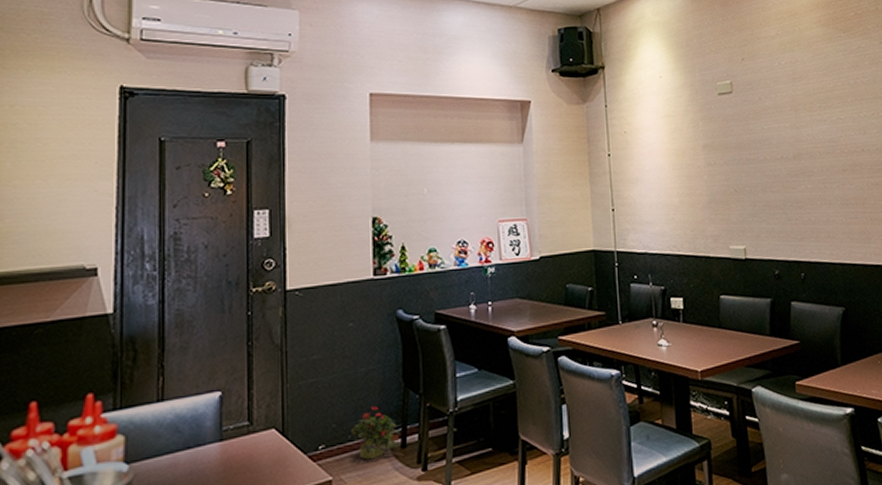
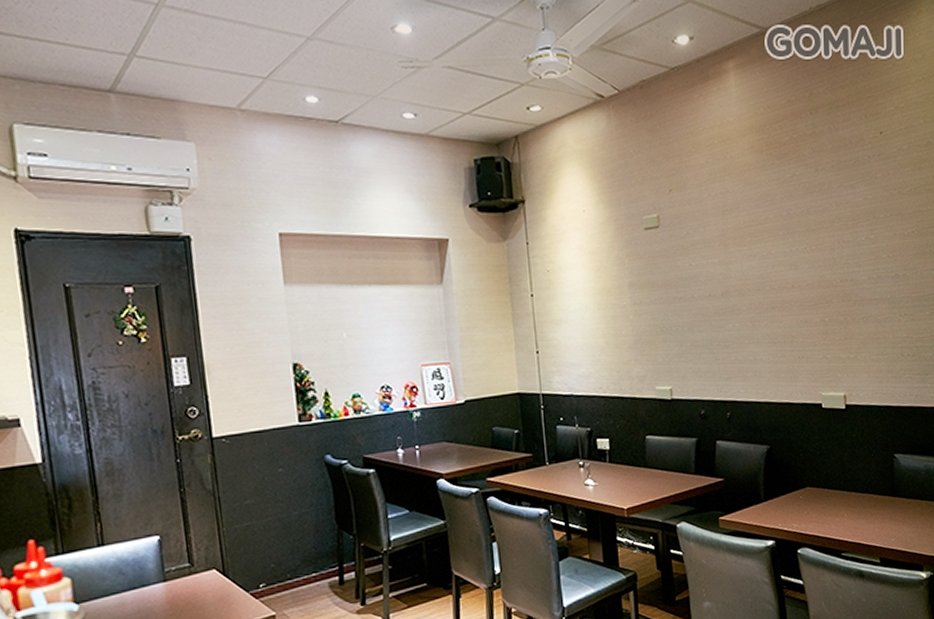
potted plant: present [350,406,400,460] -> none [289,547,337,596]

